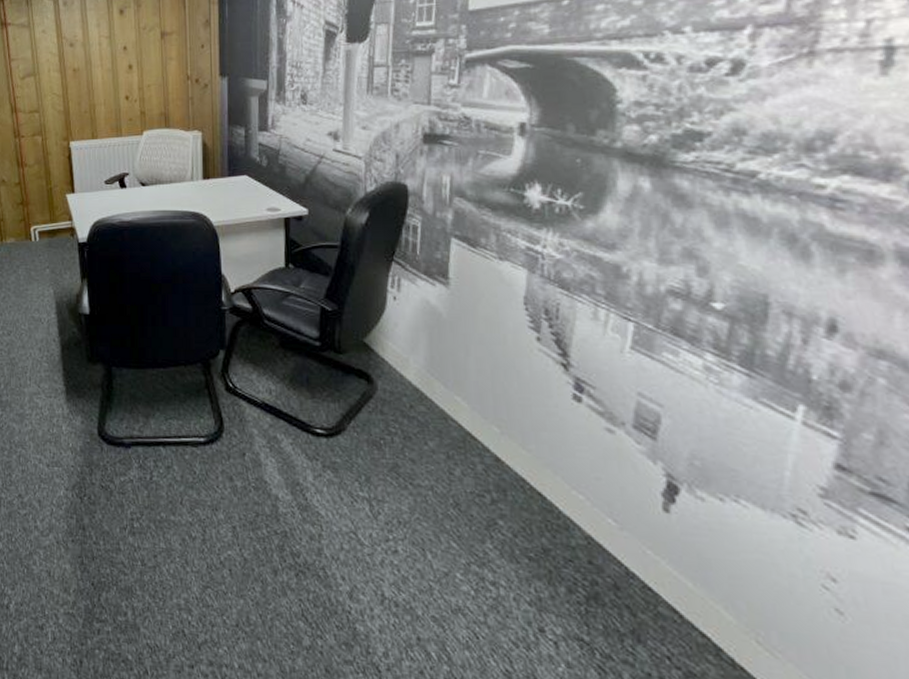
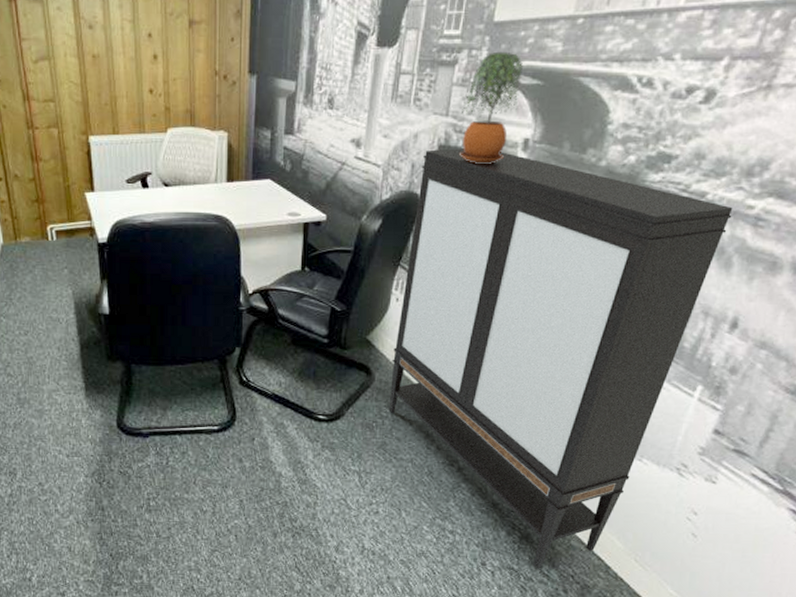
storage cabinet: none [395,136,798,643] -> present [388,148,733,569]
potted plant: none [444,38,508,151] -> present [460,51,524,164]

